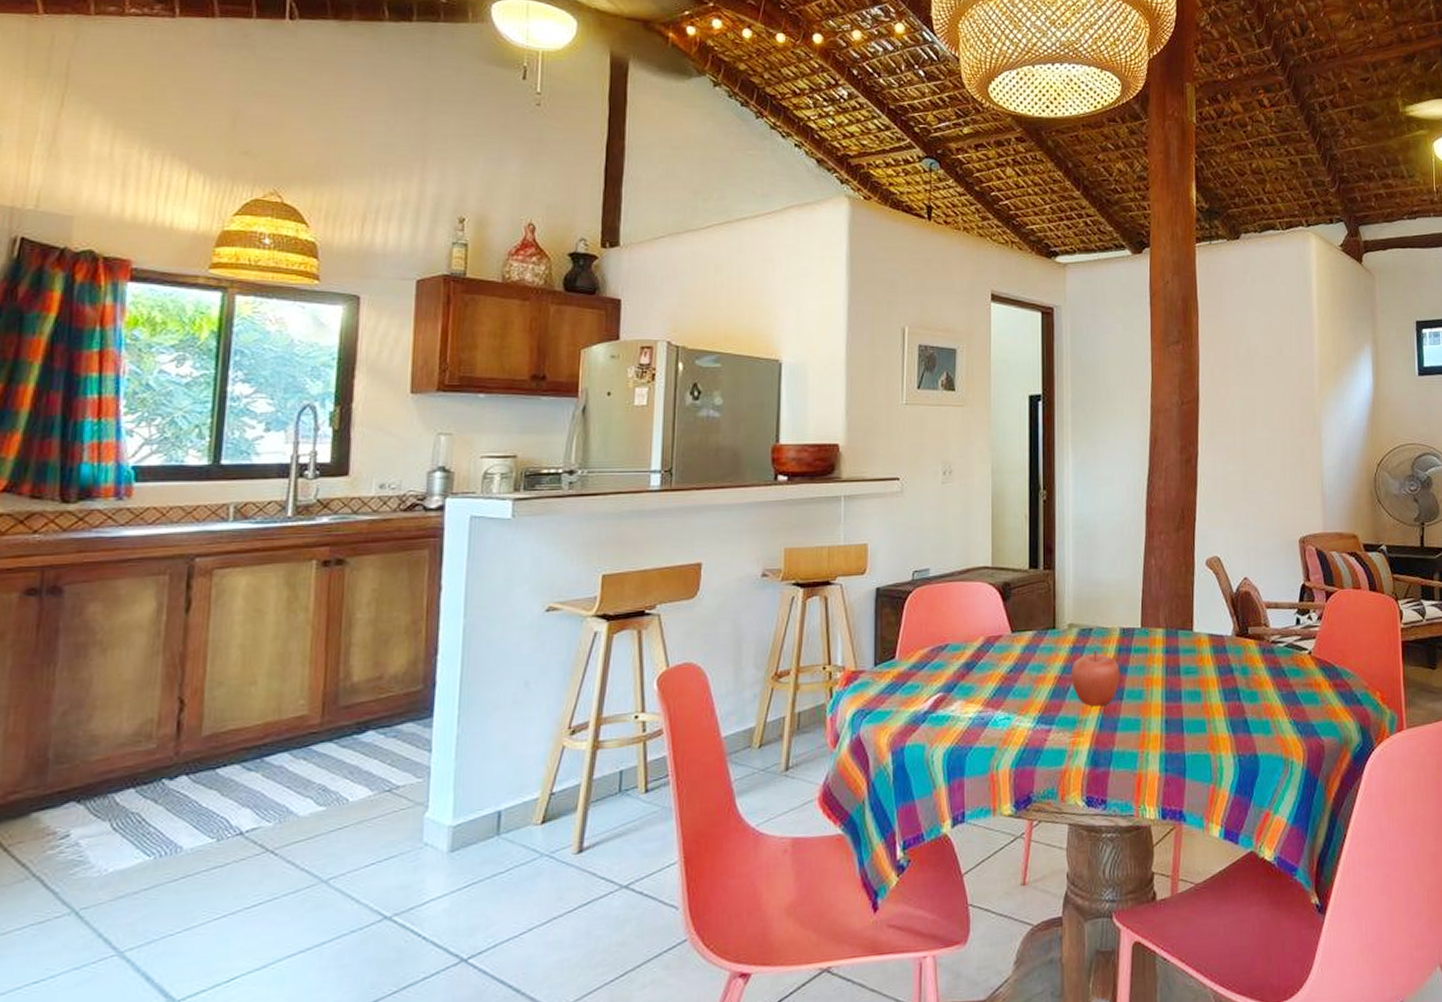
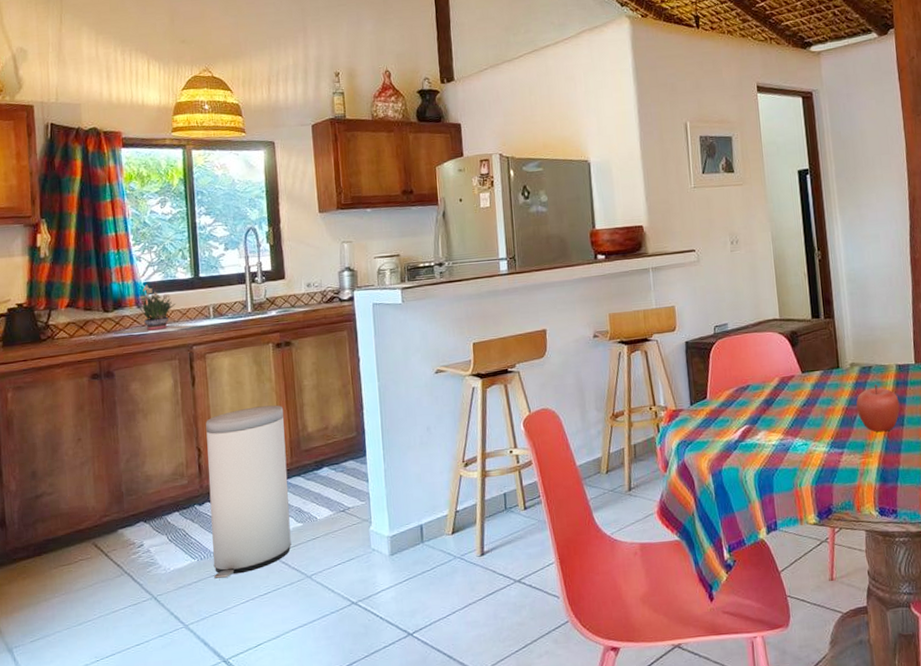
potted flower: none [73,469,207,536] -> present [114,284,198,334]
pedal bin: none [177,643,321,886] -> present [206,405,291,580]

